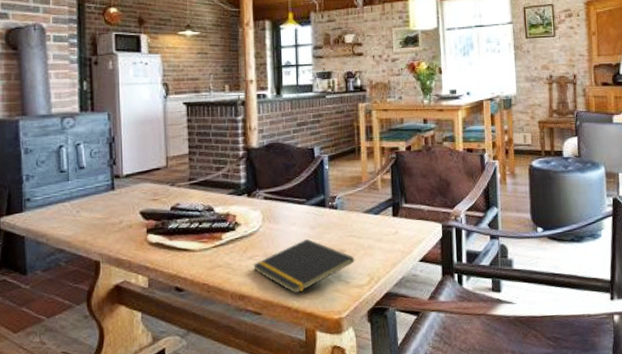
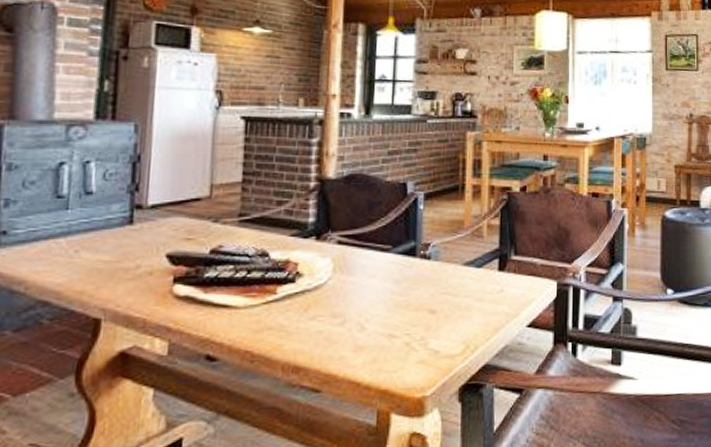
notepad: present [252,238,355,294] -> none [314,295,448,366]

